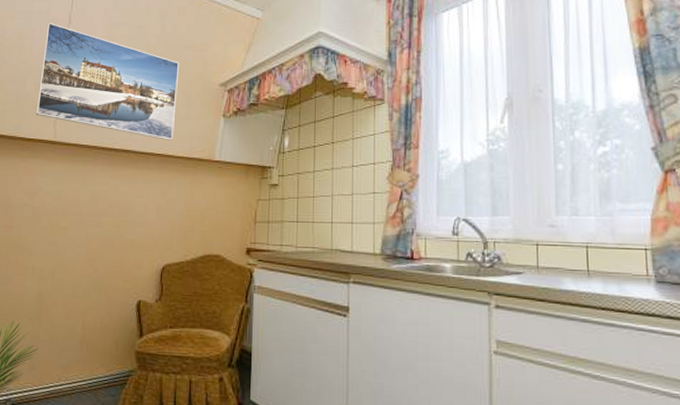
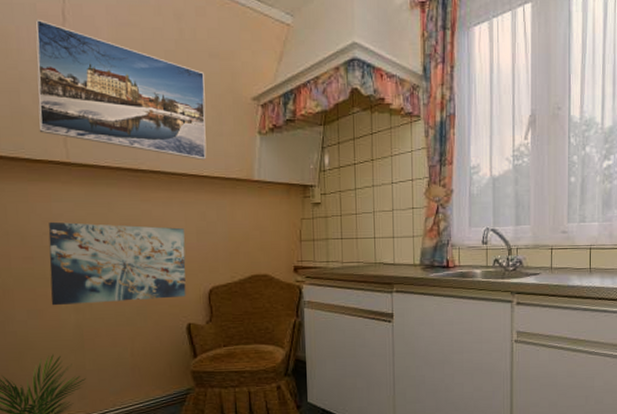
wall art: none [20,194,145,274] -> present [48,221,186,306]

